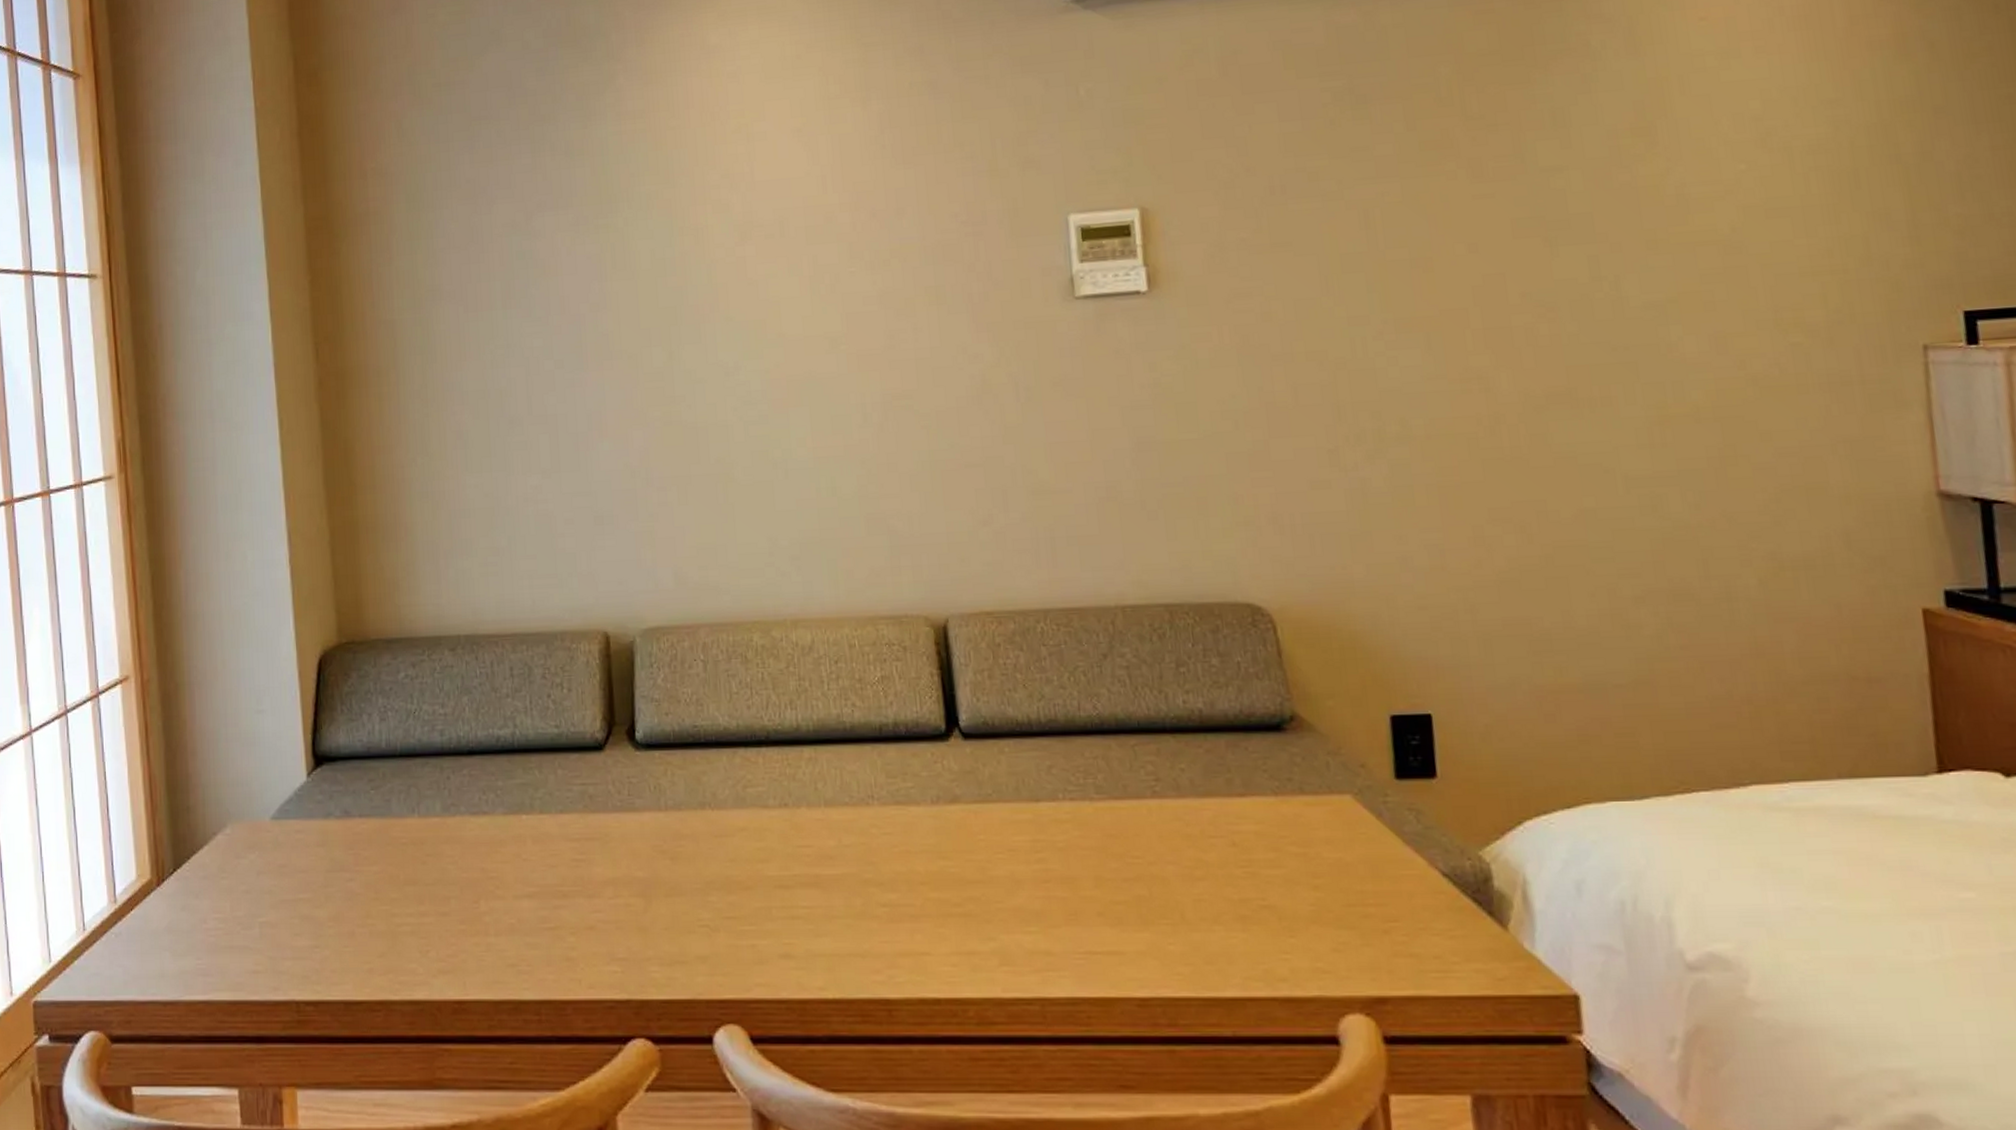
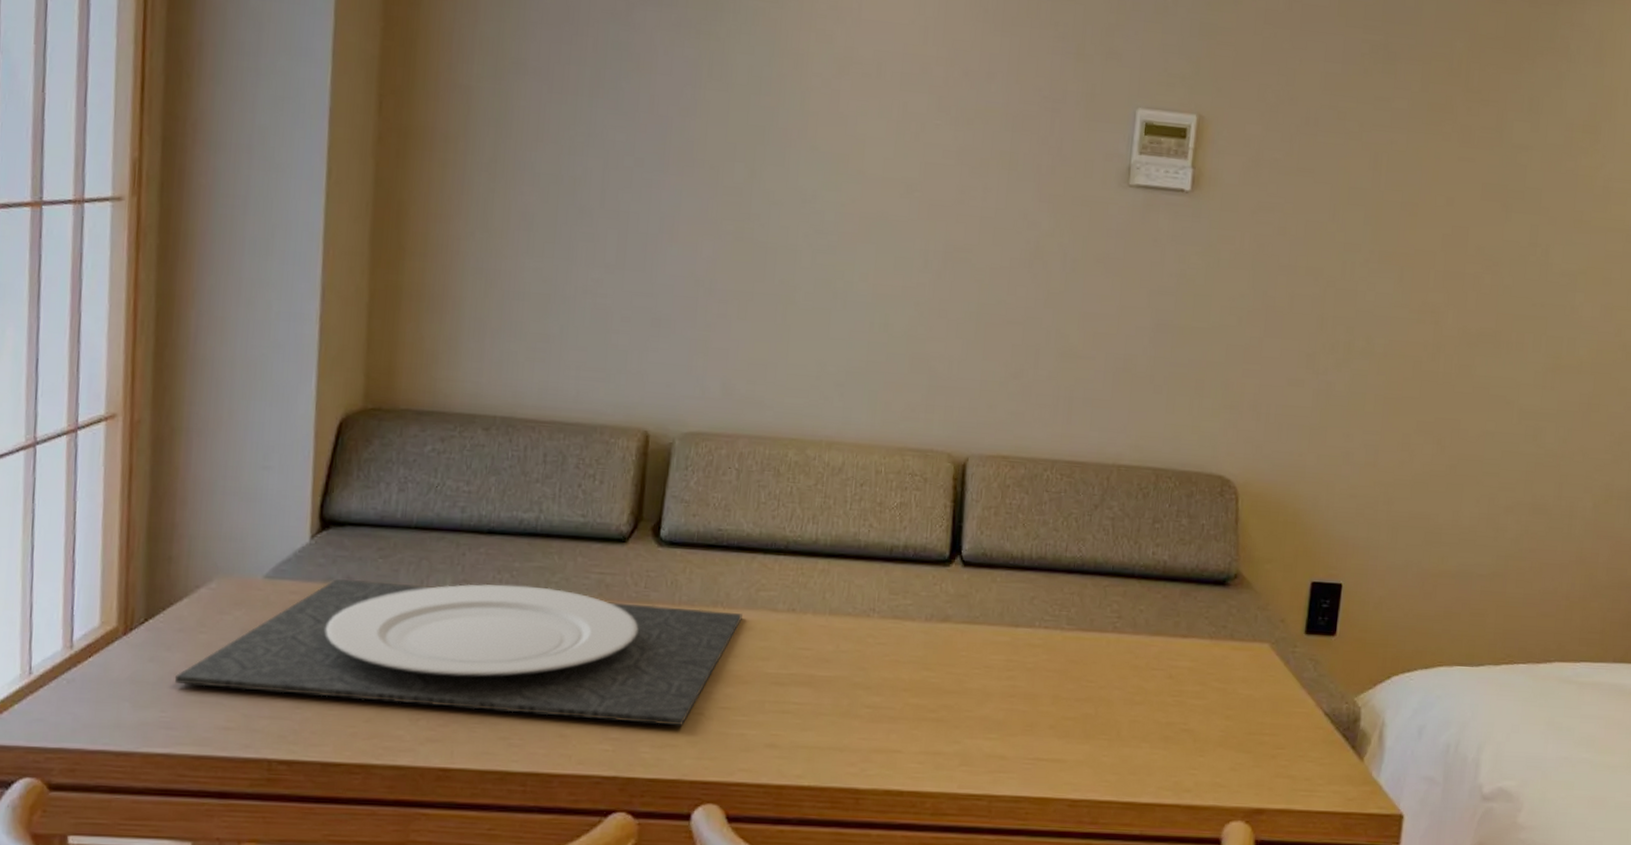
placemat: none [205,804,733,941] -> present [174,579,742,726]

